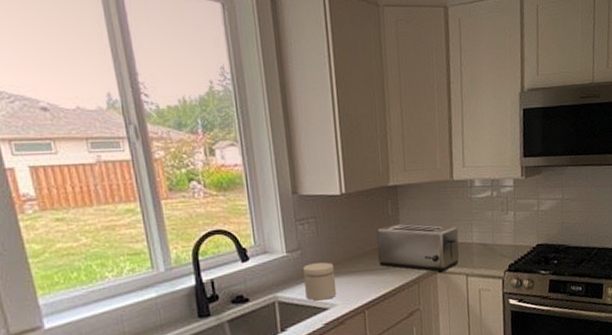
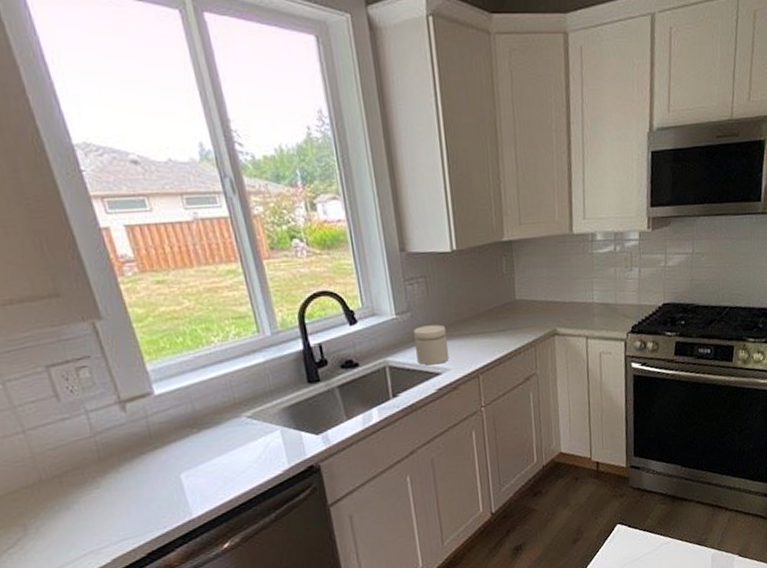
toaster: present [376,223,460,272] -> none [490,282,579,334]

